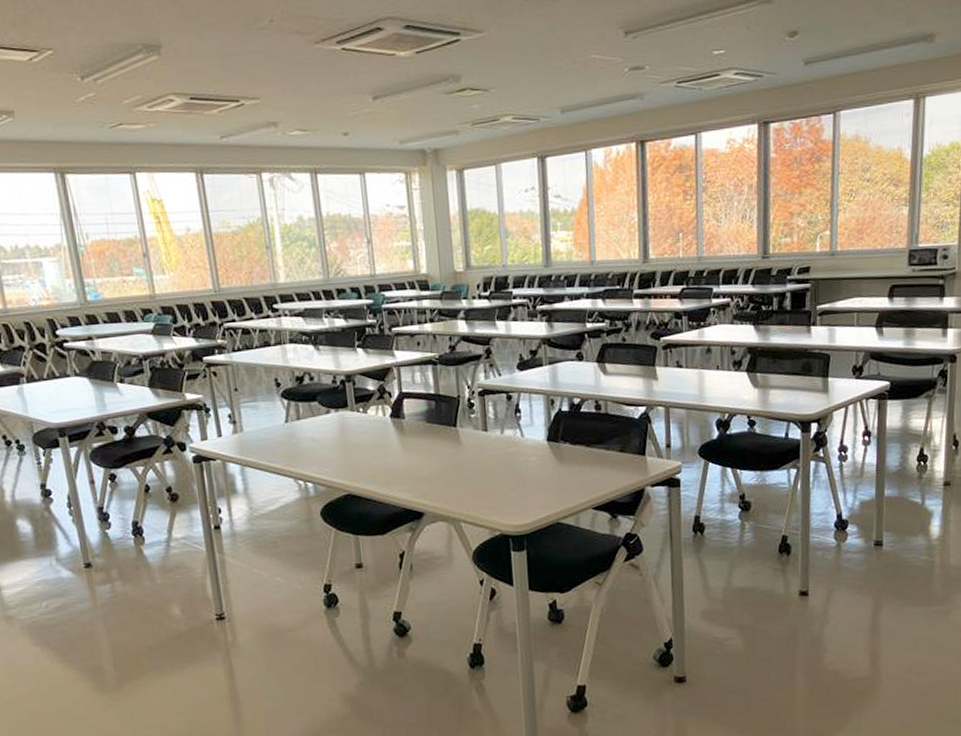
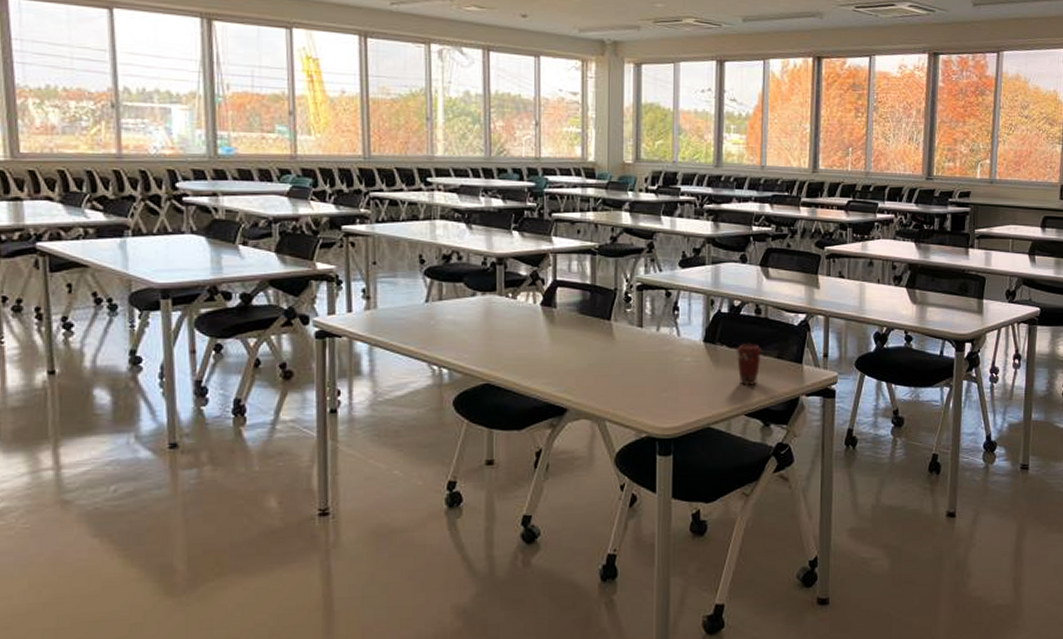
coffee cup: none [579,438,605,480] -> present [736,342,763,385]

